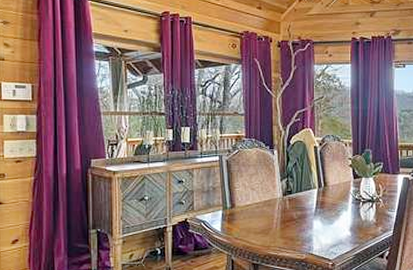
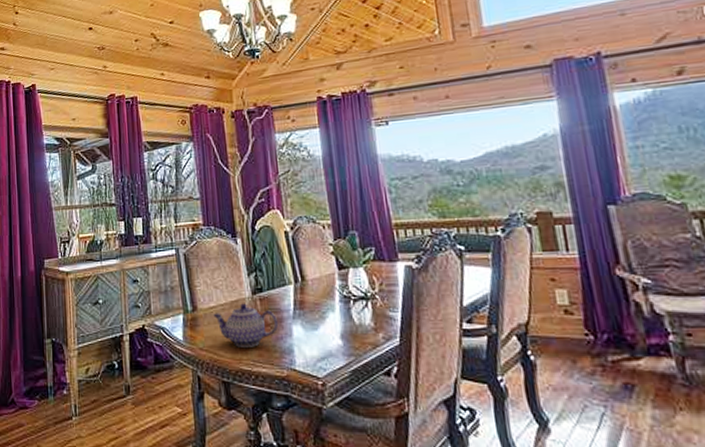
teapot: none [249,202,301,237] -> present [213,303,278,347]

